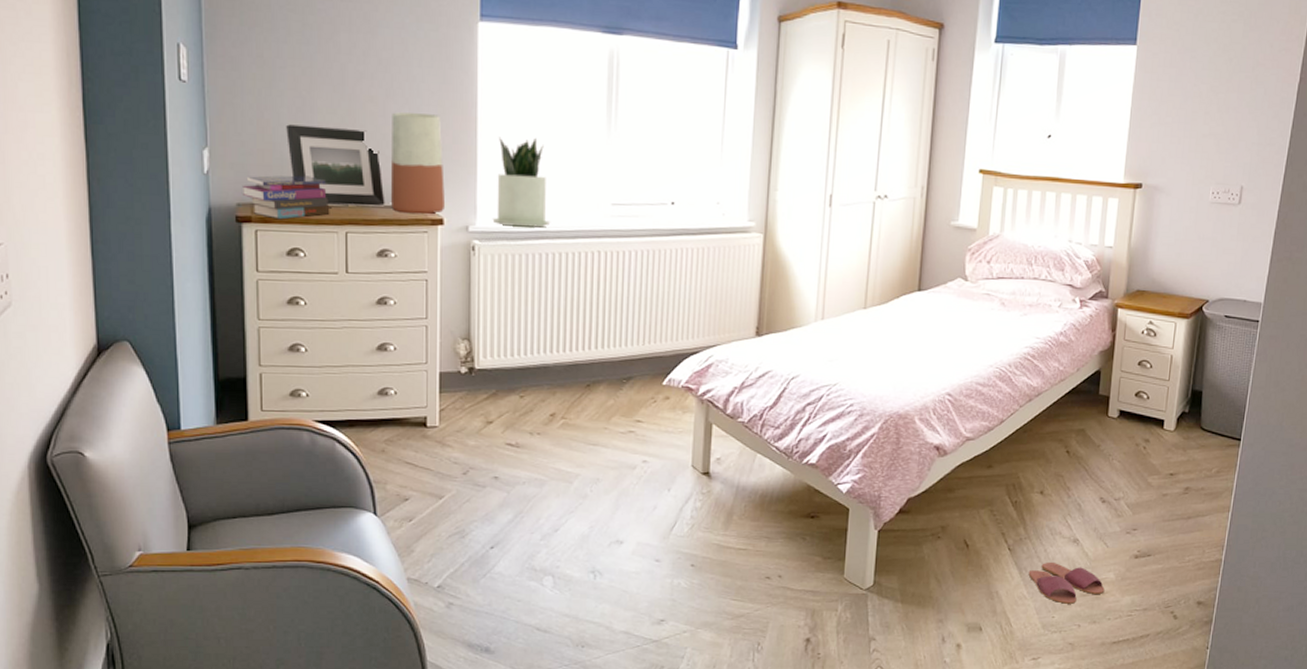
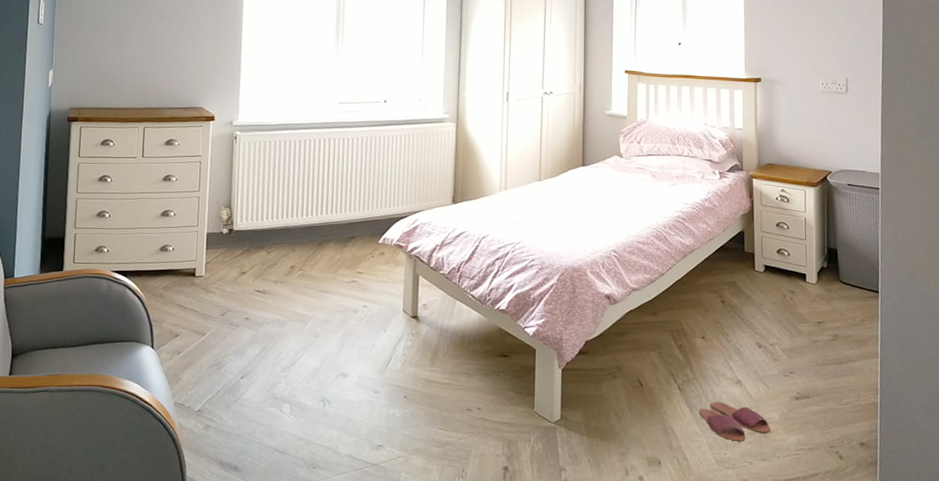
books: present [243,175,330,220] -> none [74,87,134,119]
picture frame: present [286,124,385,207] -> none [107,51,173,108]
vase: present [391,112,445,215] -> none [177,41,217,113]
planter: present [492,136,551,228] -> none [250,56,294,121]

